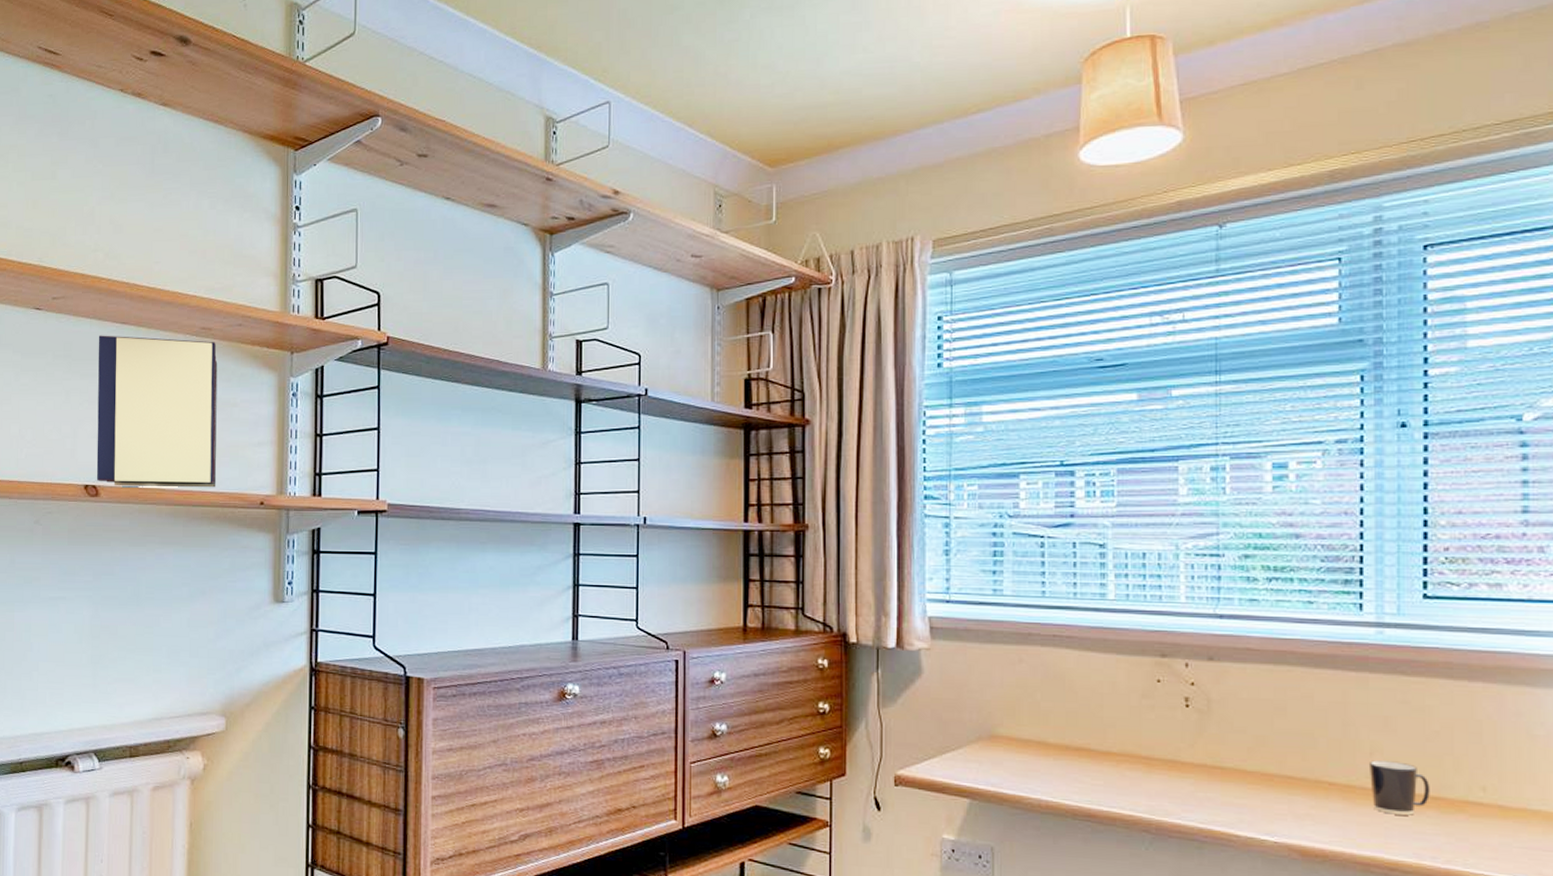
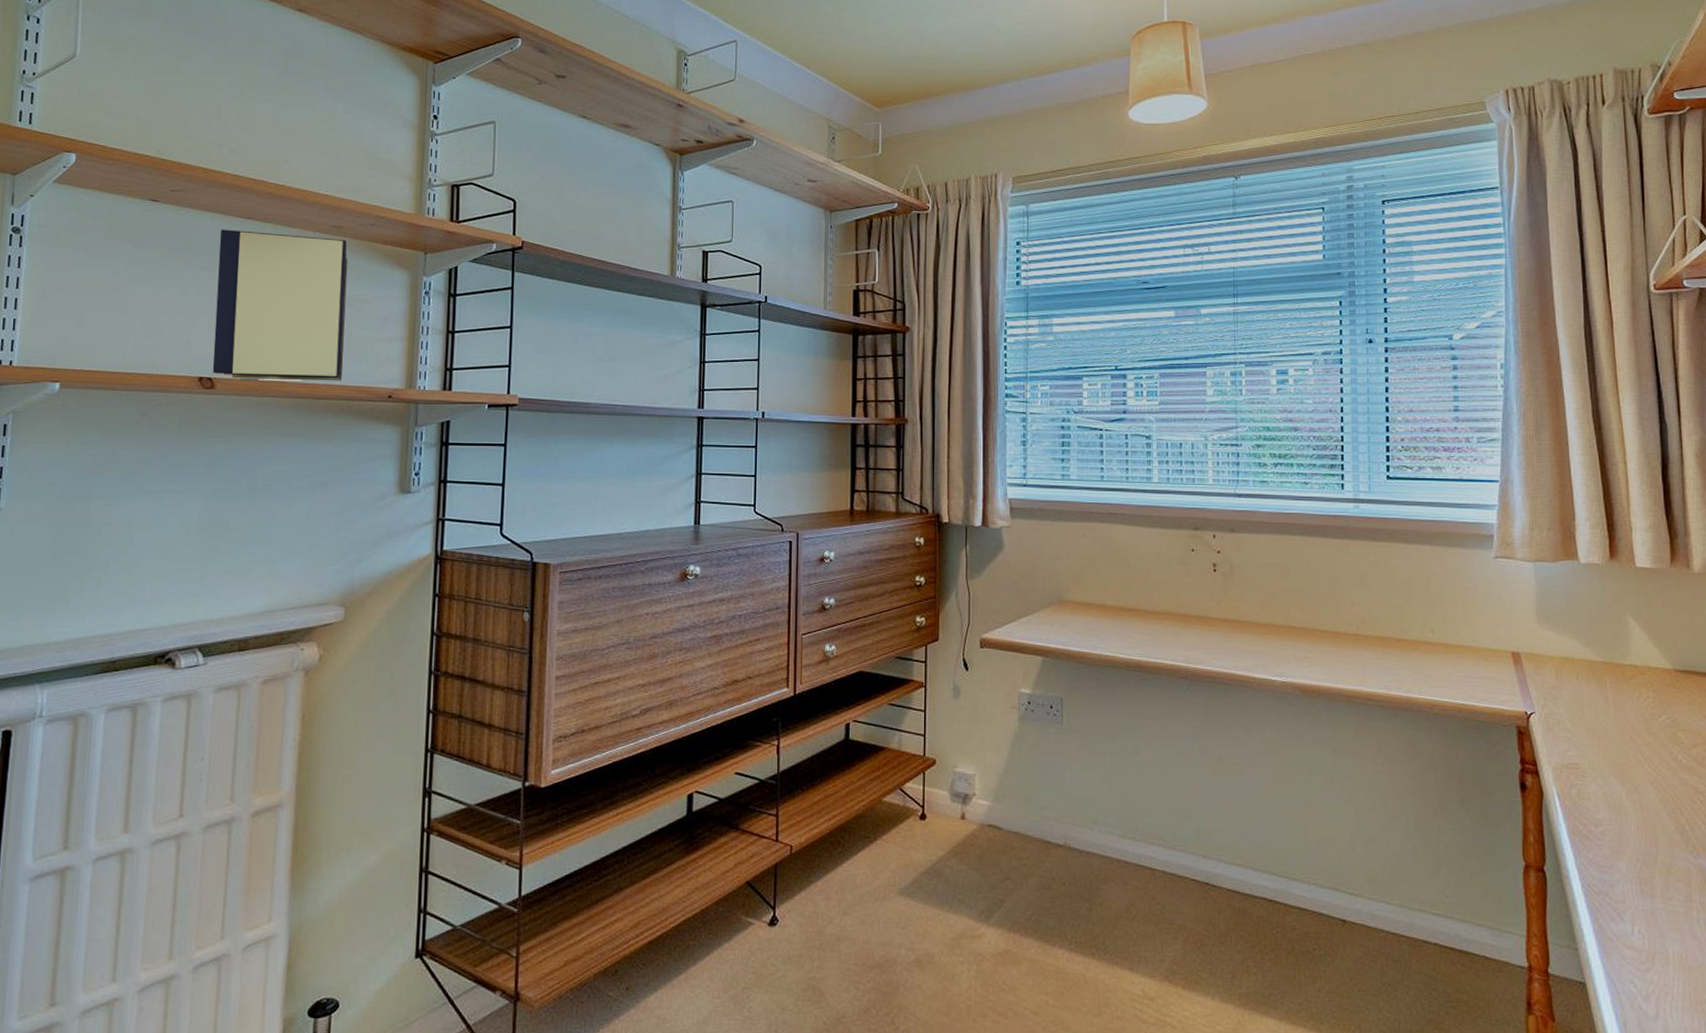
mug: present [1368,760,1430,815] -> none [1350,611,1394,655]

